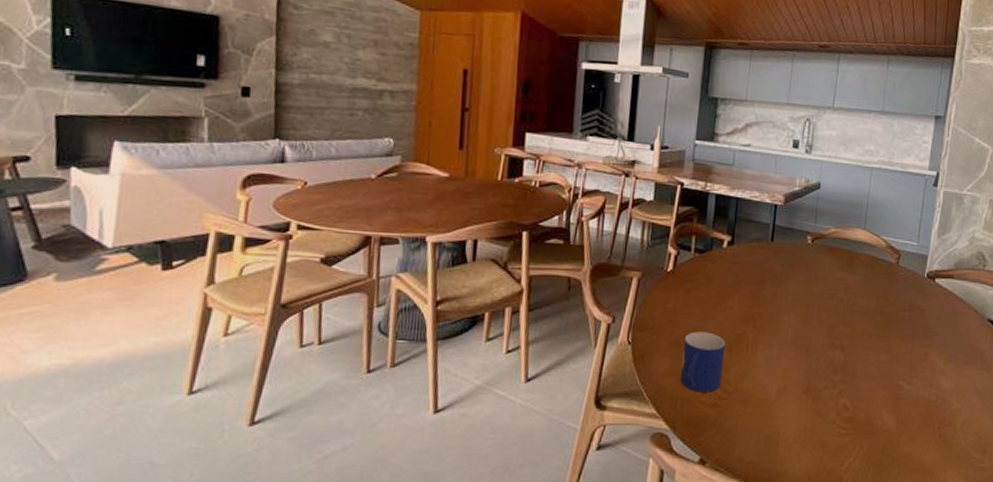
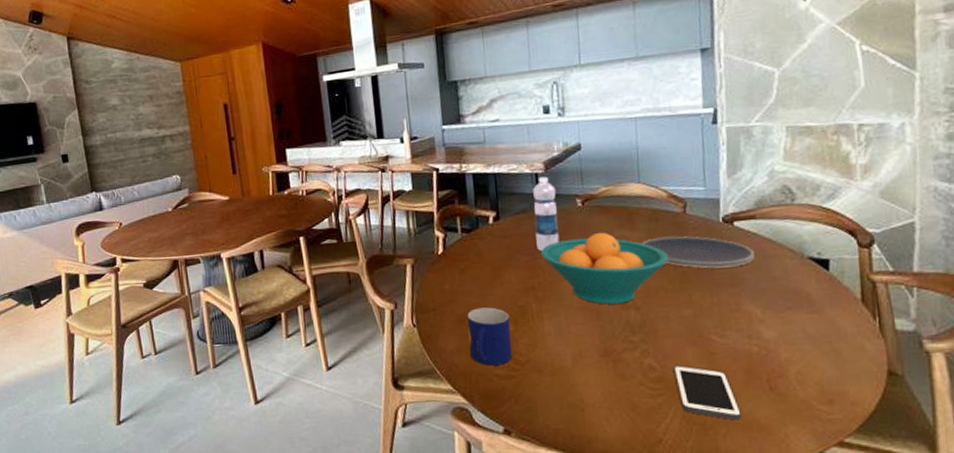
water bottle: none [763,209,791,282] -> present [533,176,560,251]
fruit bowl: none [766,271,877,343] -> present [540,232,668,305]
plate: none [856,283,947,320] -> present [641,236,755,268]
cell phone: none [863,406,913,463] -> present [673,364,742,421]

